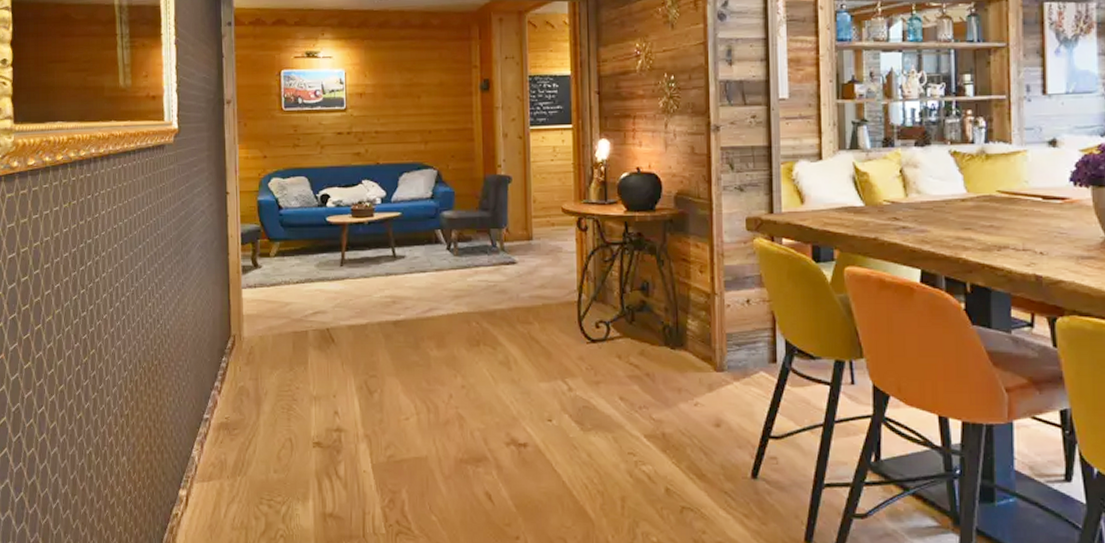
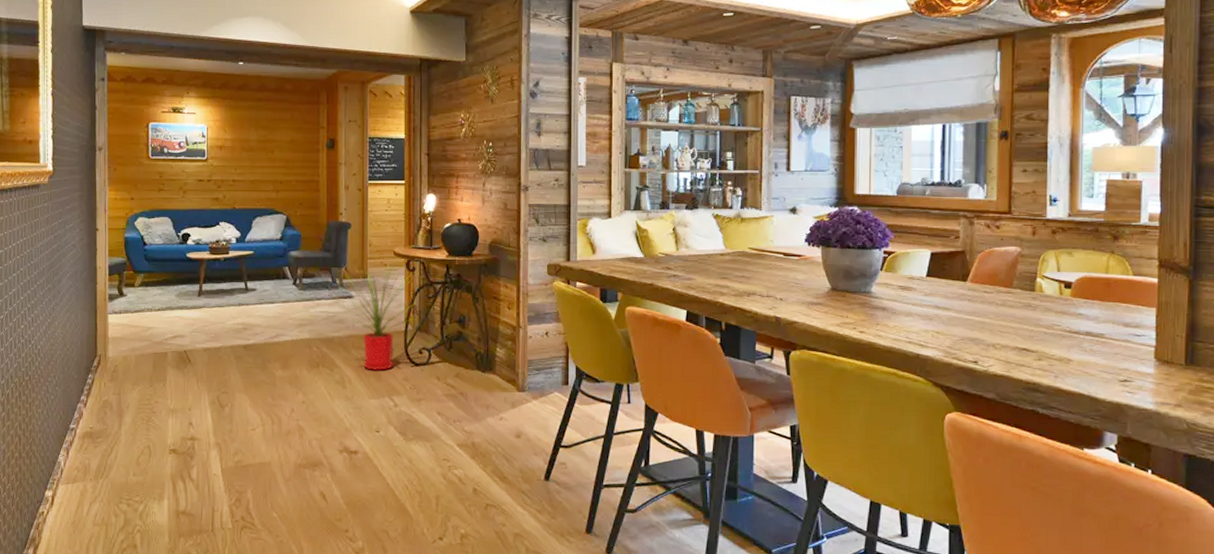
house plant: none [502,220,590,348] -> present [341,261,416,371]

